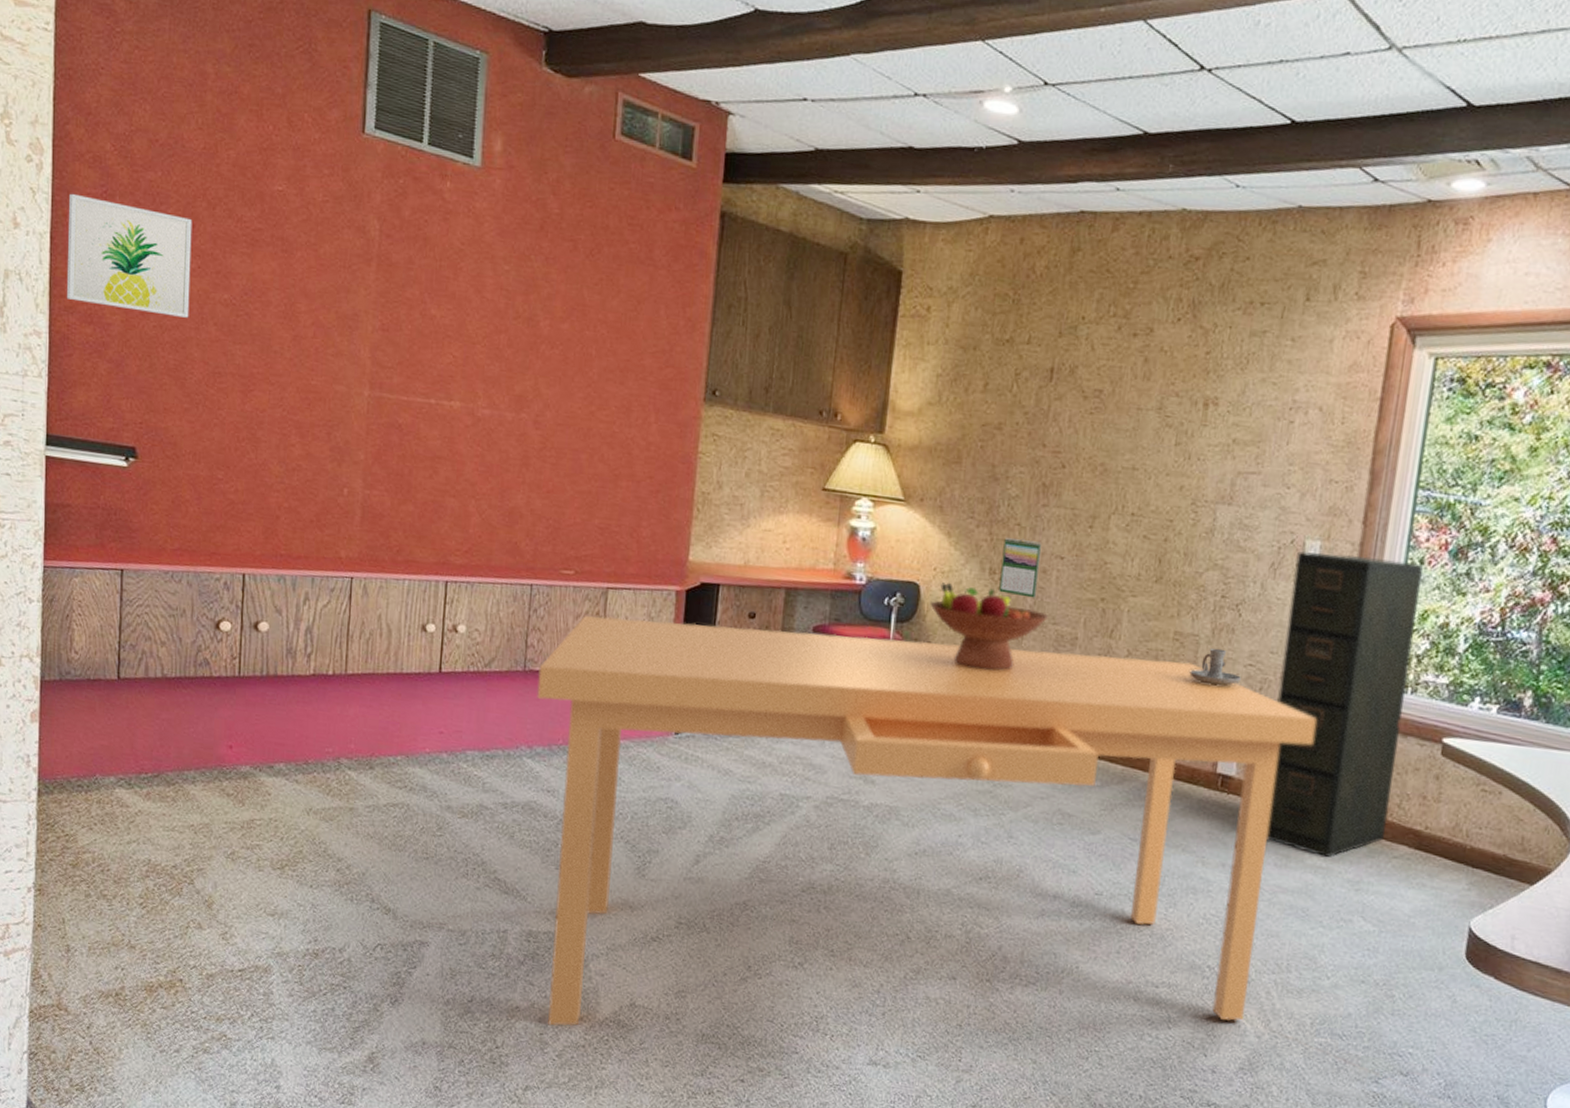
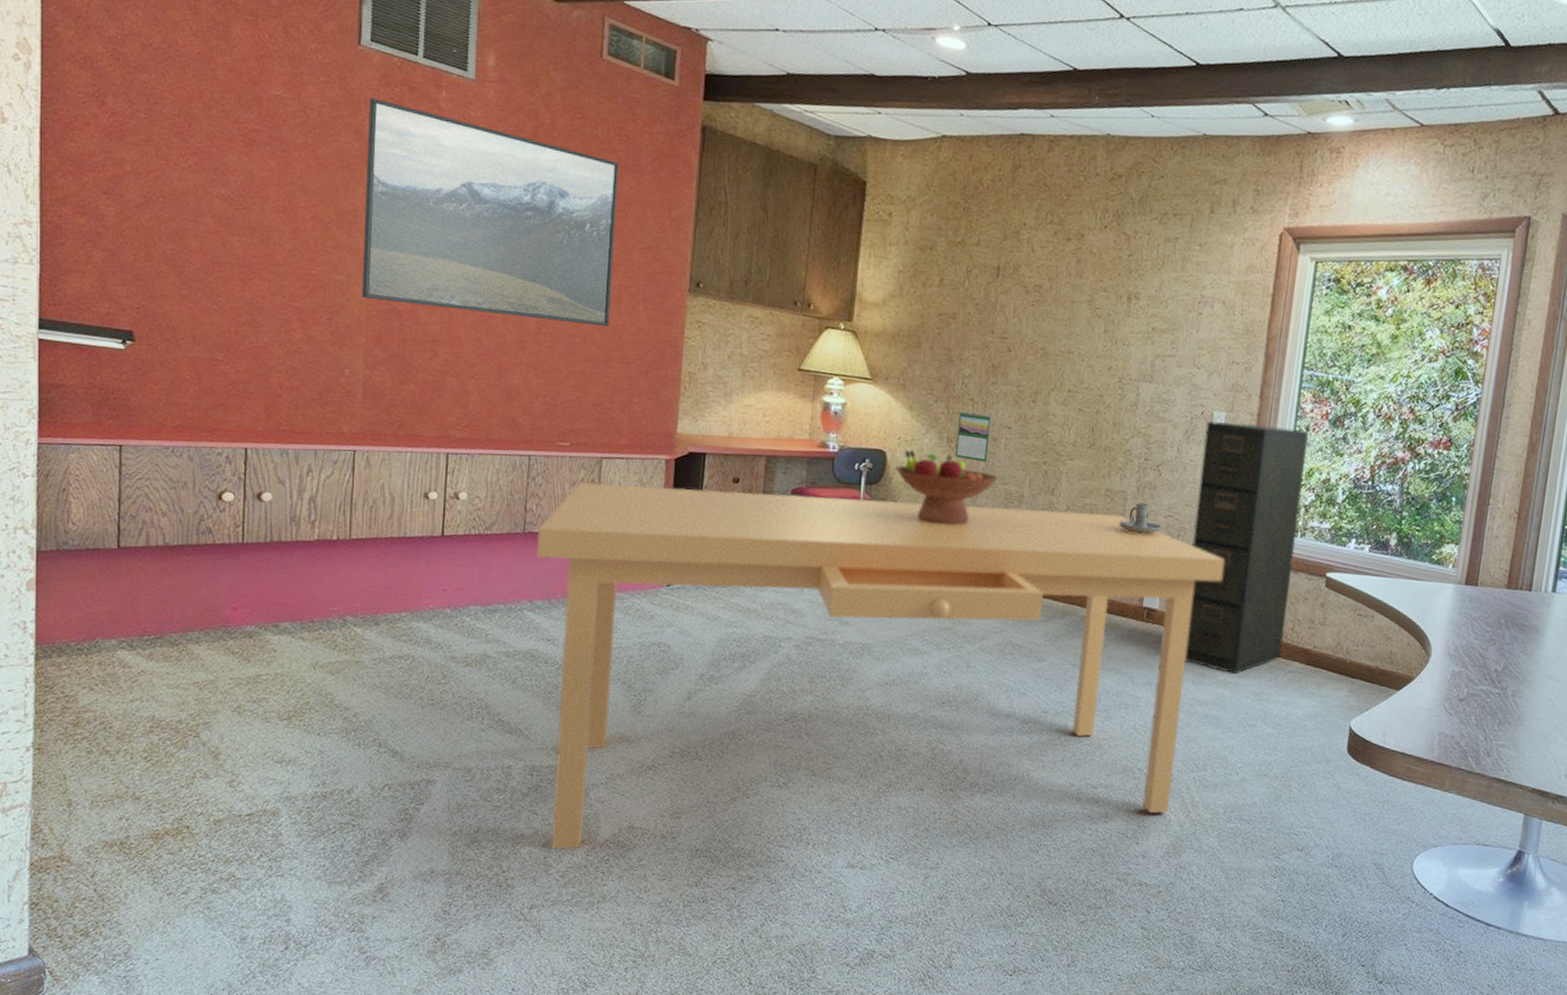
wall art: present [66,193,192,318] -> none [58,91,188,211]
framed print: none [362,190,631,440] -> present [362,97,619,326]

